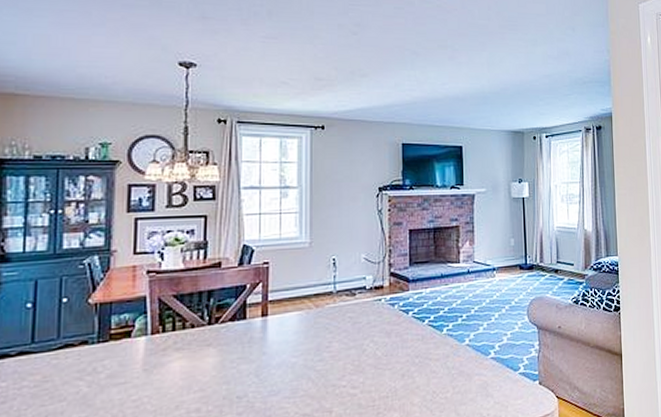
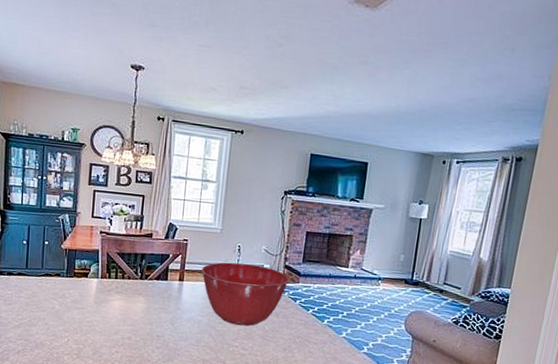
mixing bowl: none [290,278,398,359] -> present [202,262,290,326]

